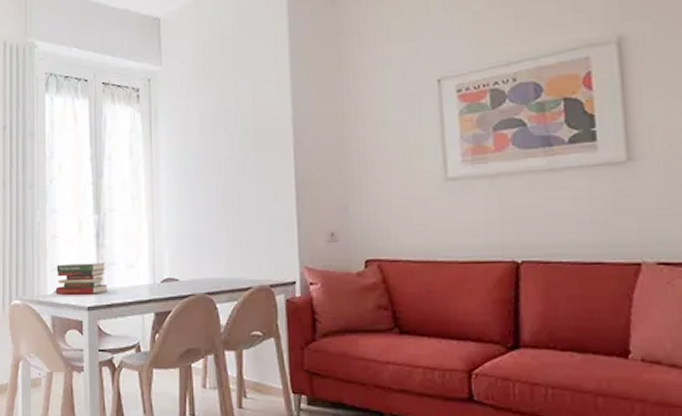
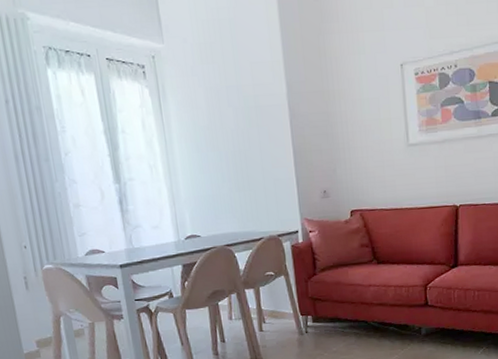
books: present [55,263,107,295] -> none [84,226,137,257]

